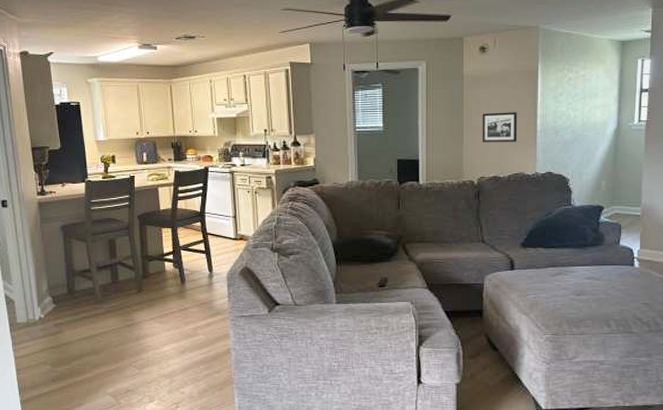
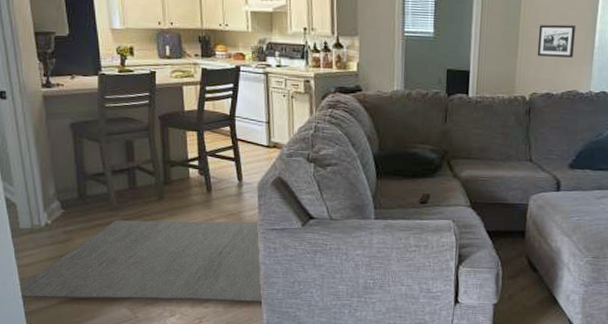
rug: none [14,311,233,388] -> present [18,220,262,302]

